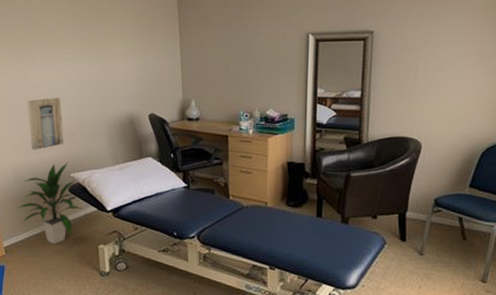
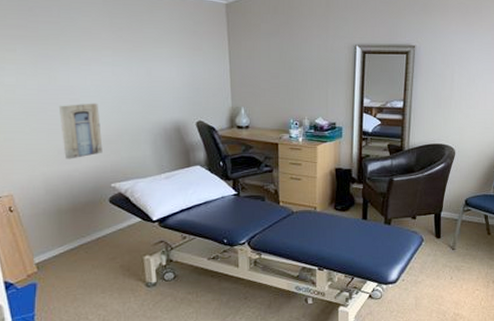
indoor plant: present [17,162,82,245] -> none [49,172,125,258]

